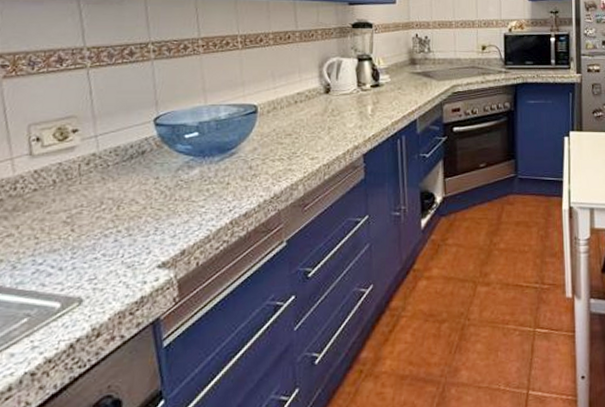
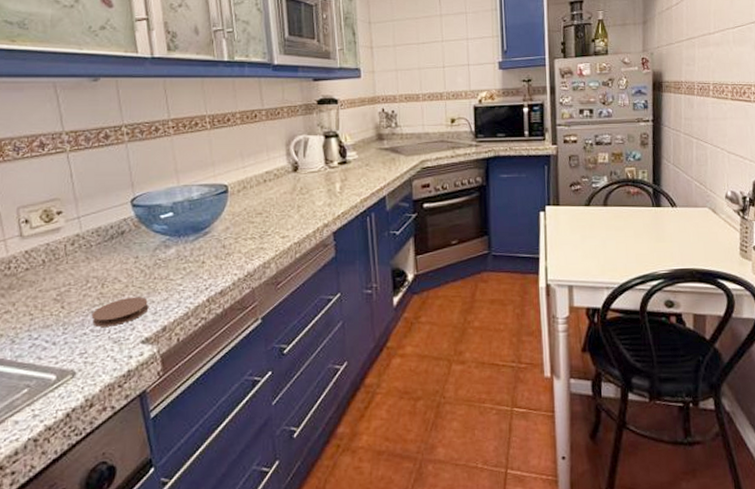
coaster: none [104,219,168,251] -> present [91,296,149,327]

